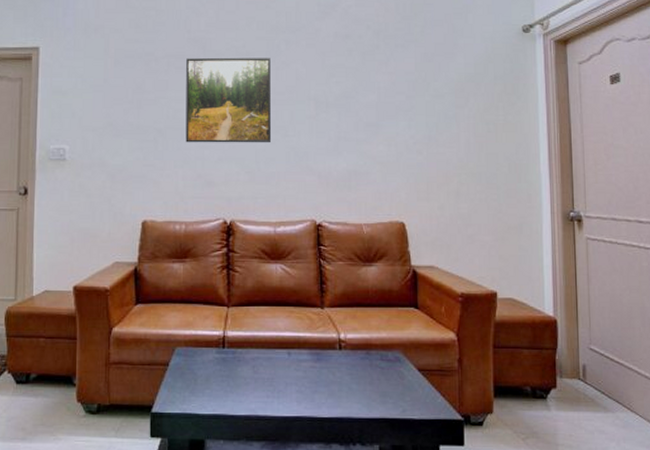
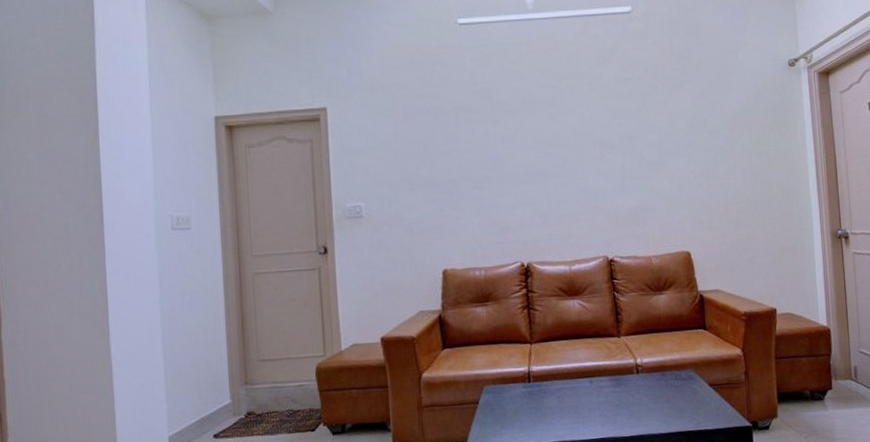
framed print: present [185,57,272,143] -> none [474,105,562,192]

